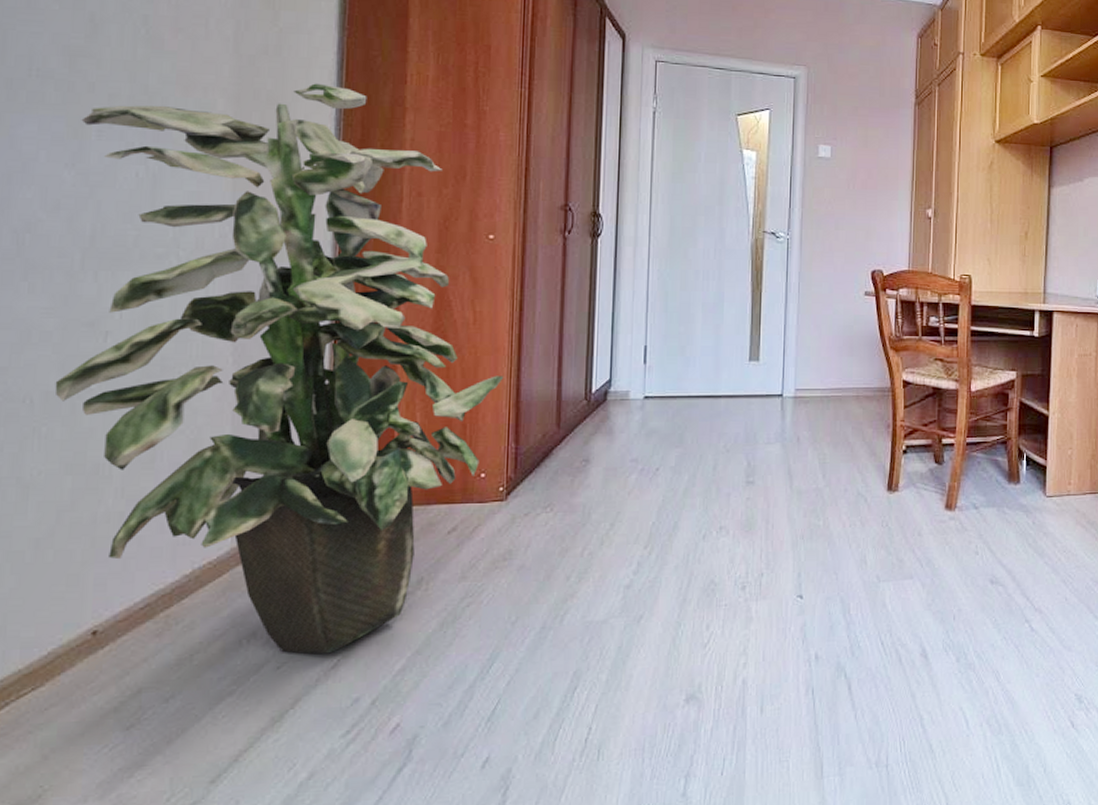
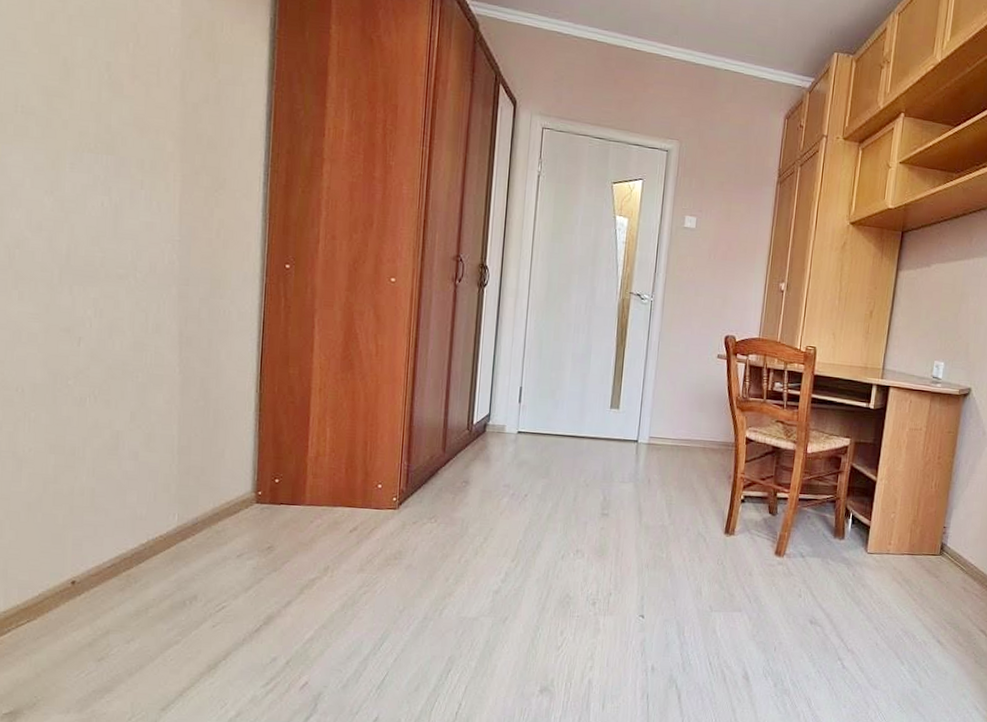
indoor plant: present [54,83,504,654] -> none [40,131,400,620]

